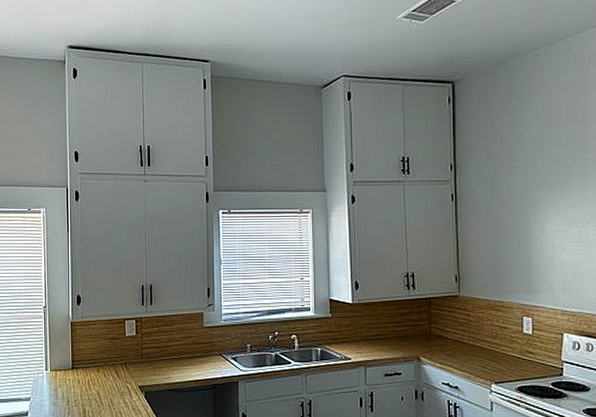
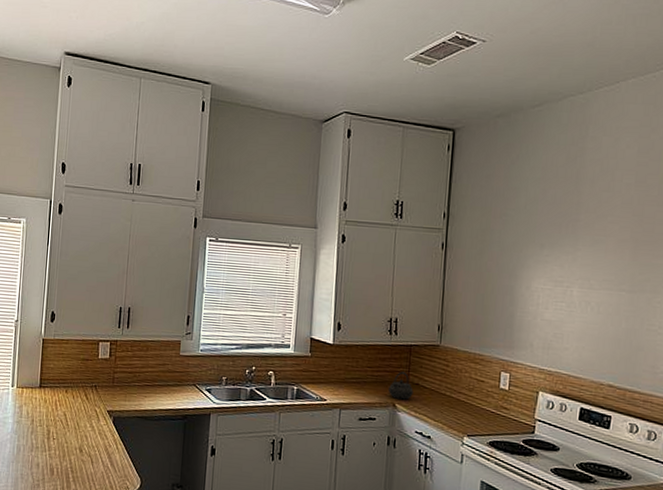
kettle: none [412,324,437,352] -> present [389,371,414,400]

